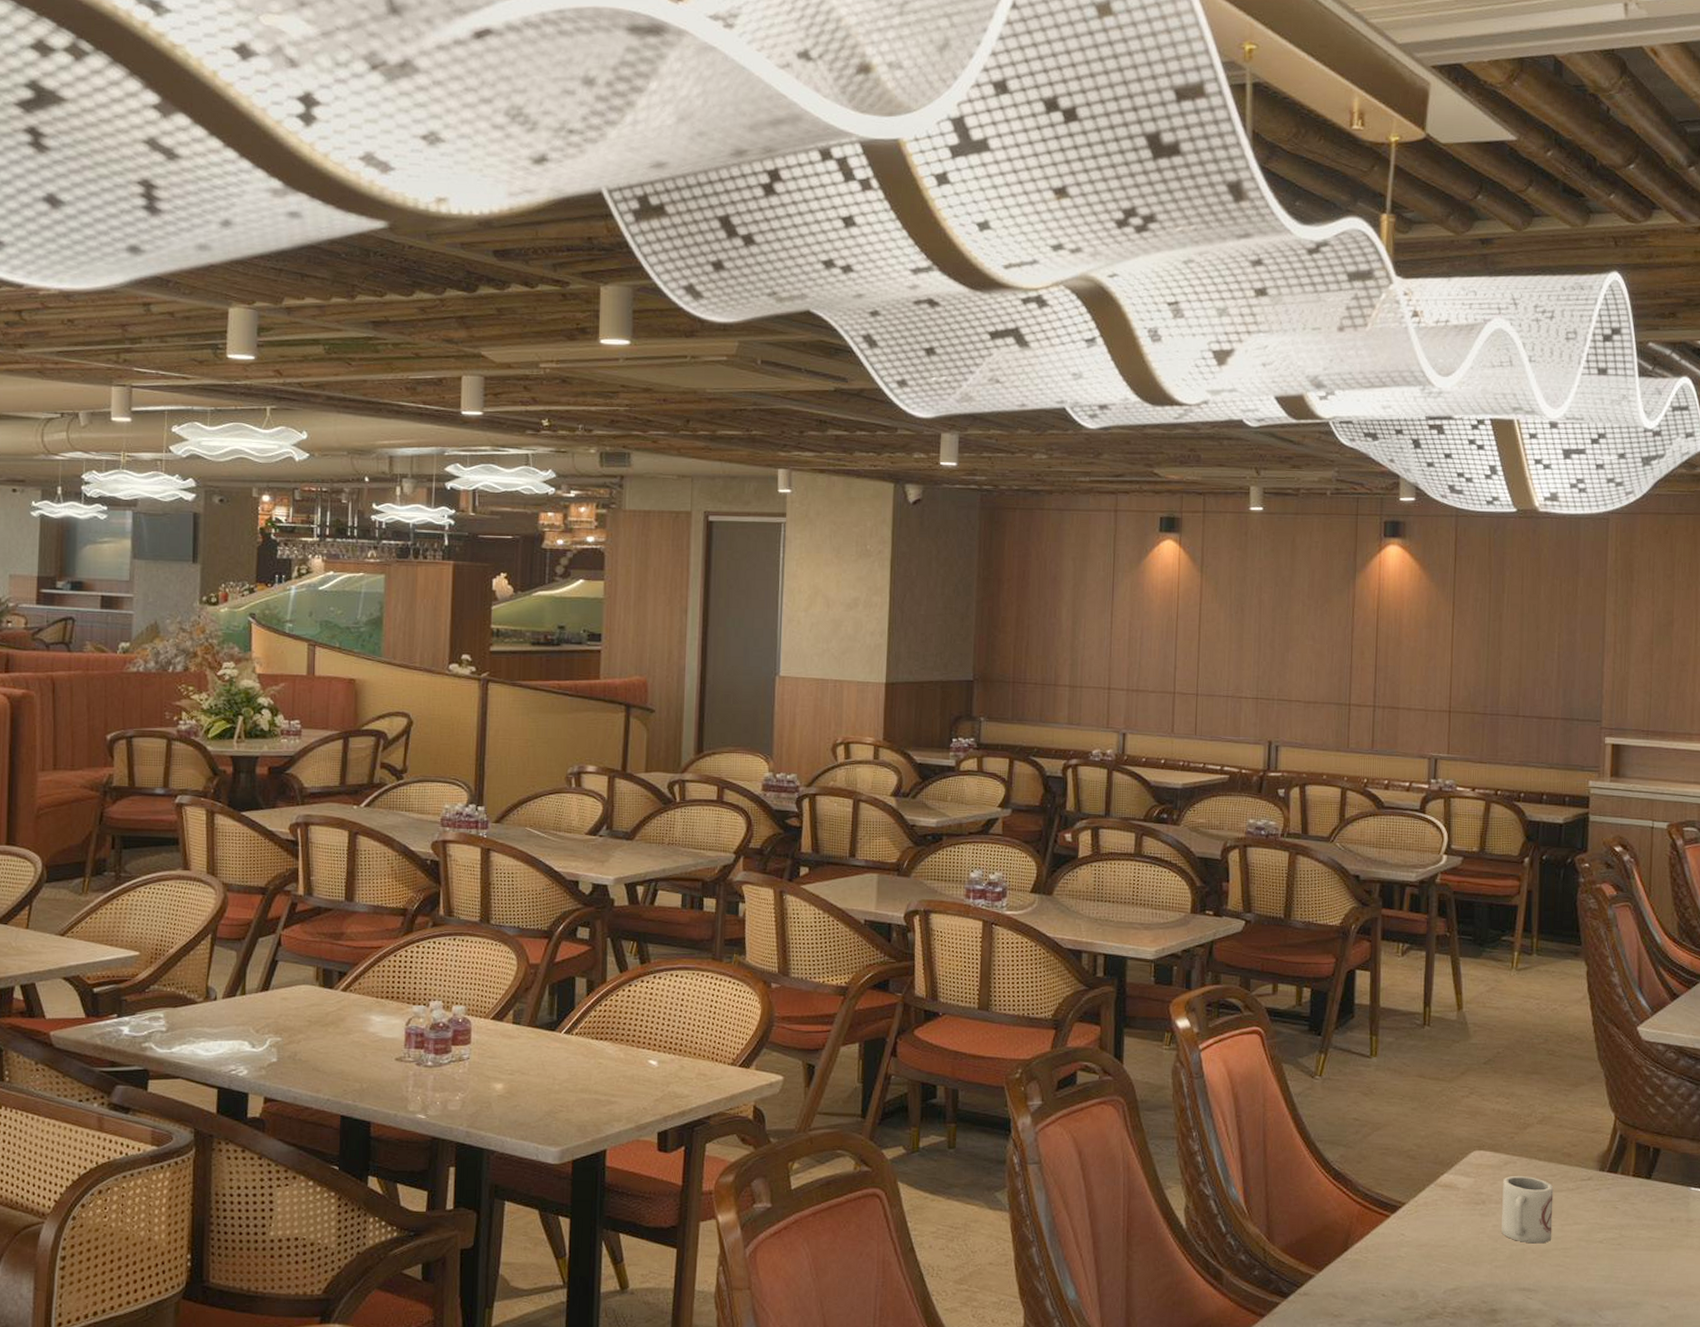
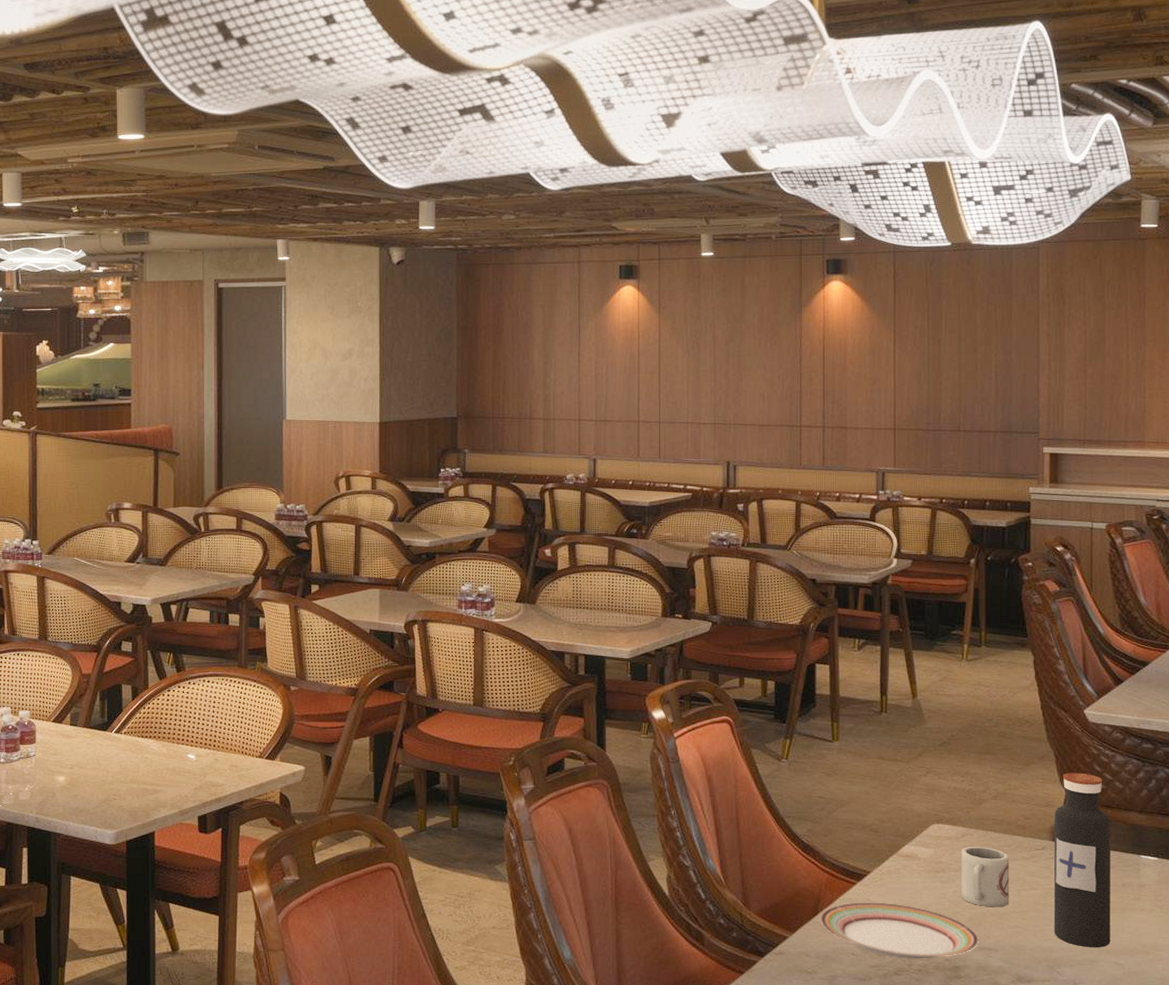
plate: none [1349,1237,1518,1300] -> present [820,902,979,958]
water bottle: none [1597,1095,1661,1288] -> present [1054,772,1111,947]

